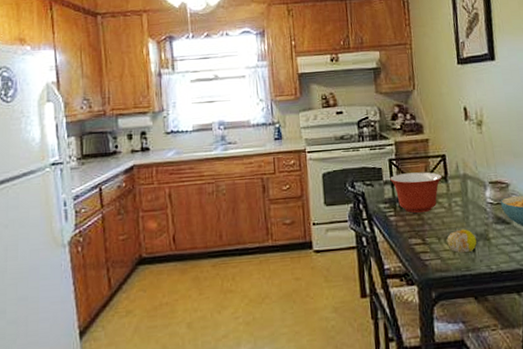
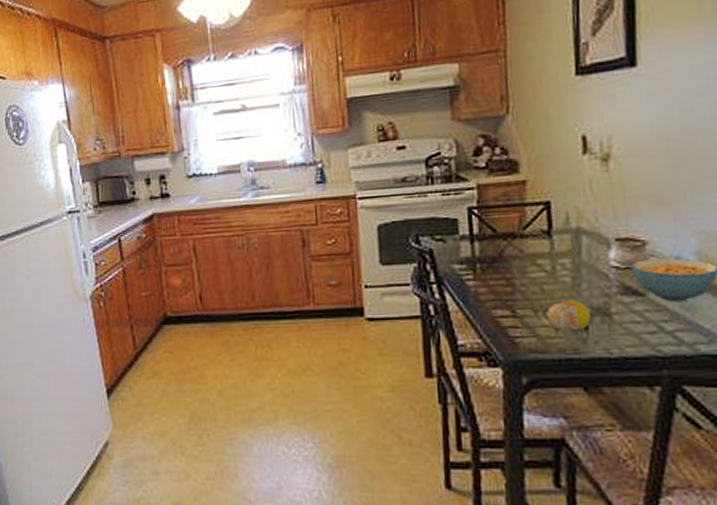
mixing bowl: present [390,172,443,214] -> none [468,224,545,278]

